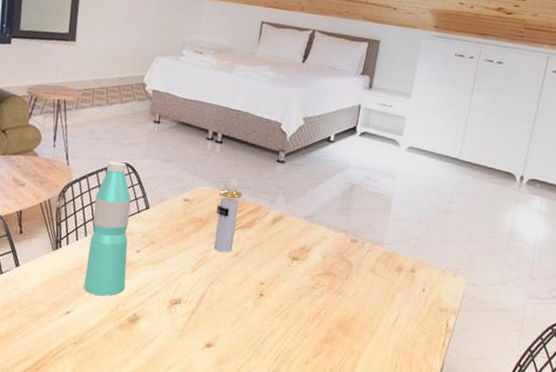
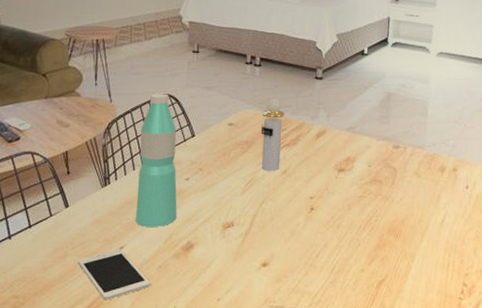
cell phone: none [24,313,94,362] -> present [77,249,150,300]

